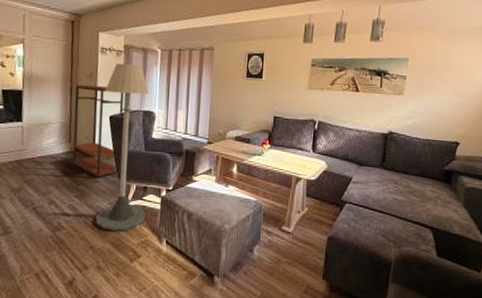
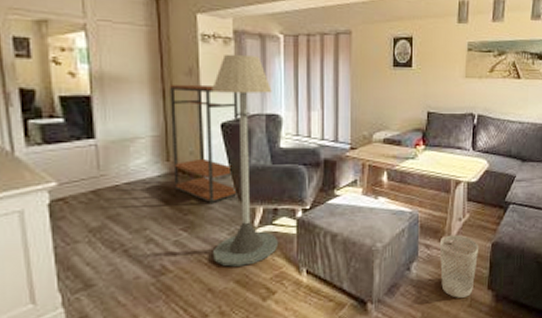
wastebasket: none [279,225,316,283] -> present [439,234,479,298]

